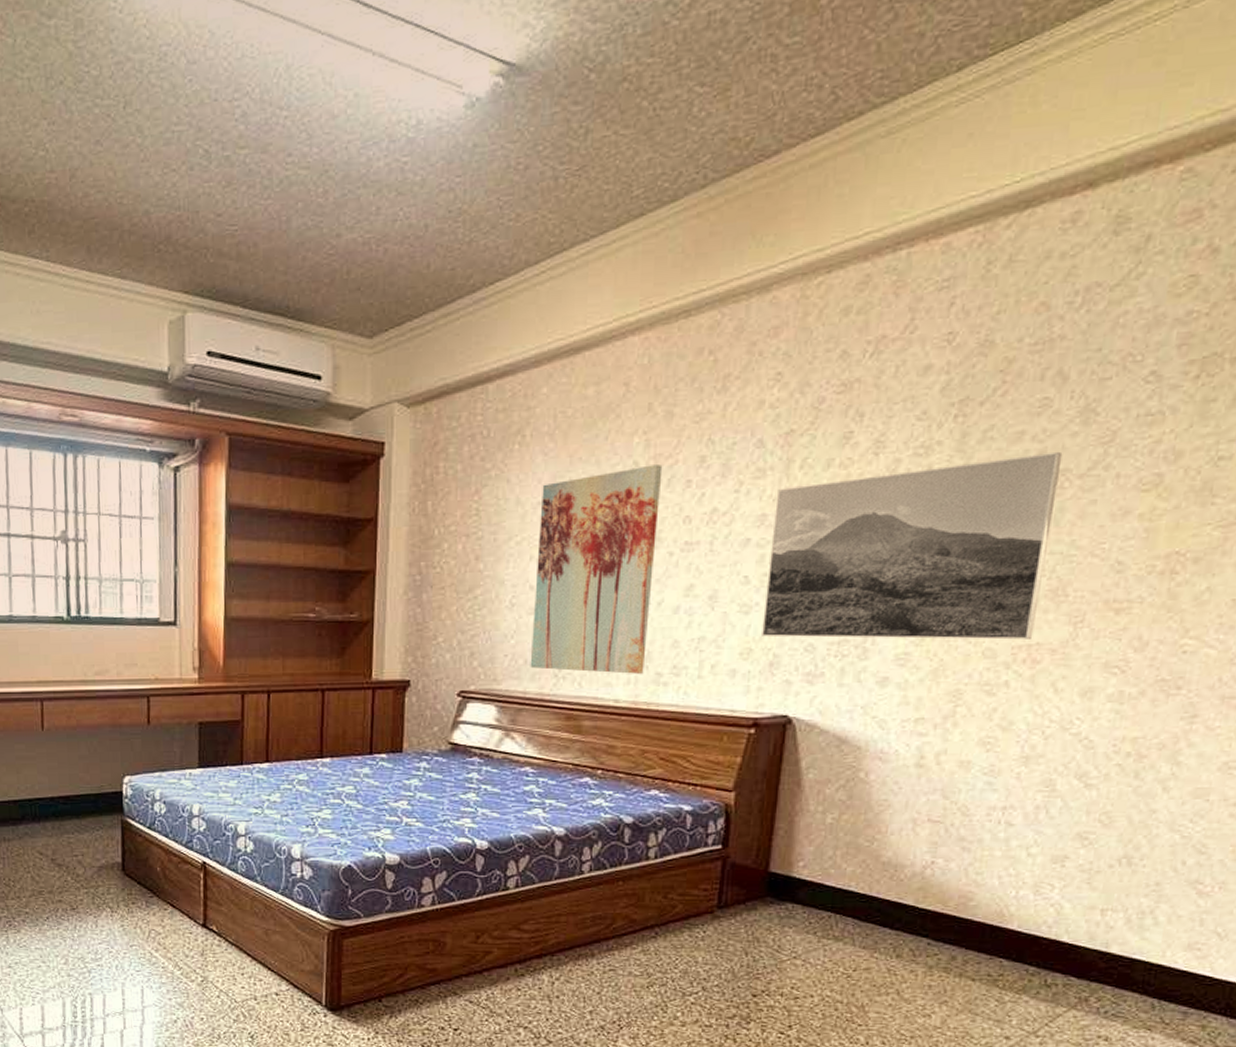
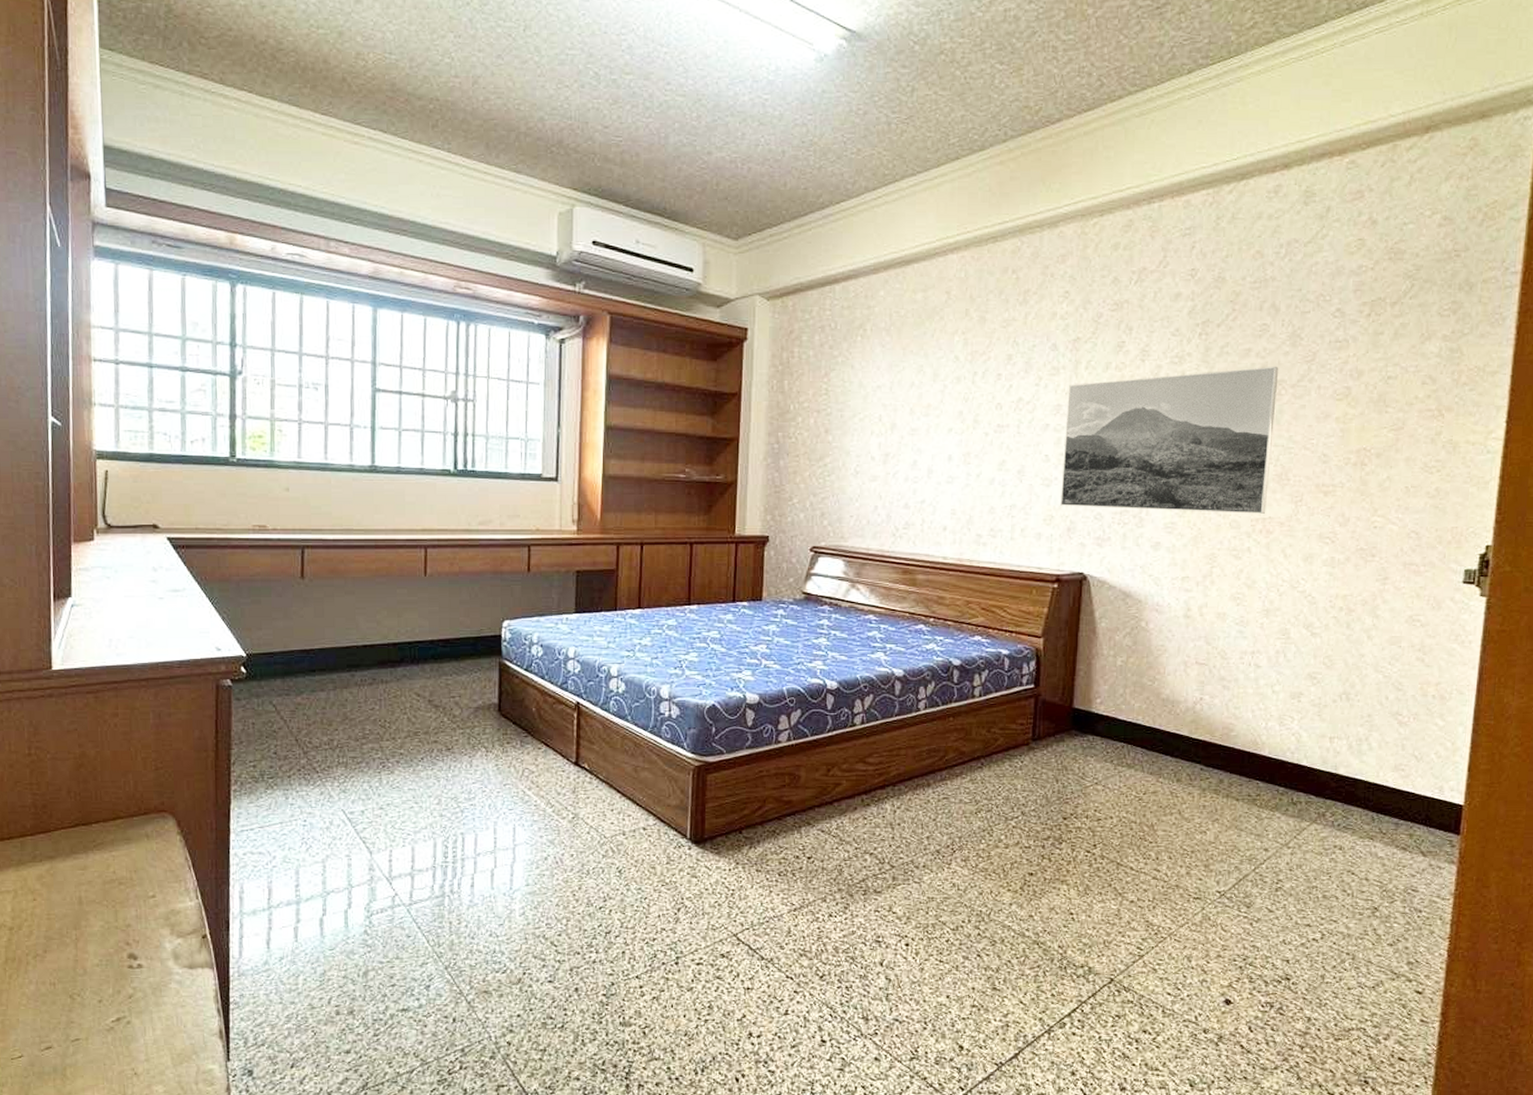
wall art: present [530,464,663,674] -> none [872,360,978,535]

